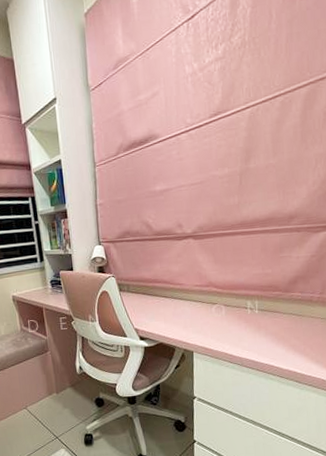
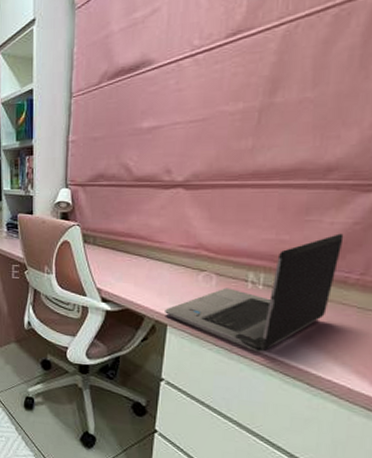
laptop computer: none [190,264,307,363] -> present [165,233,344,353]

